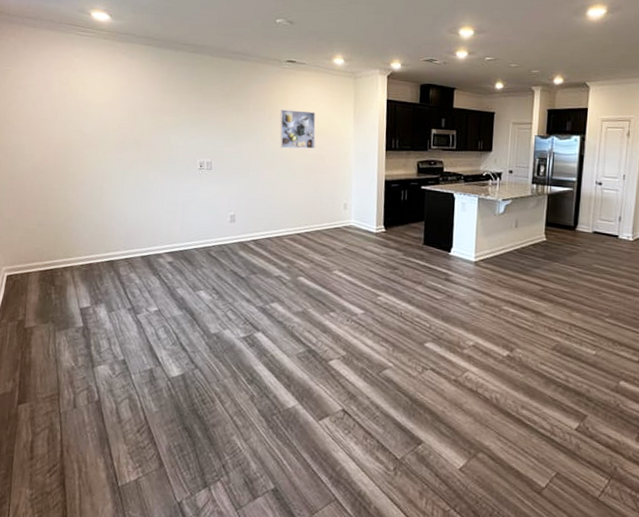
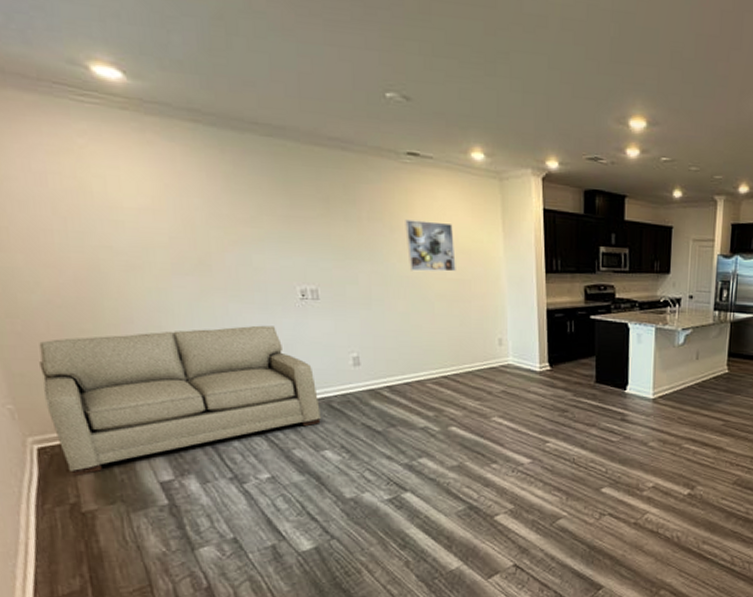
sofa: none [19,188,201,299] -> present [39,325,321,476]

